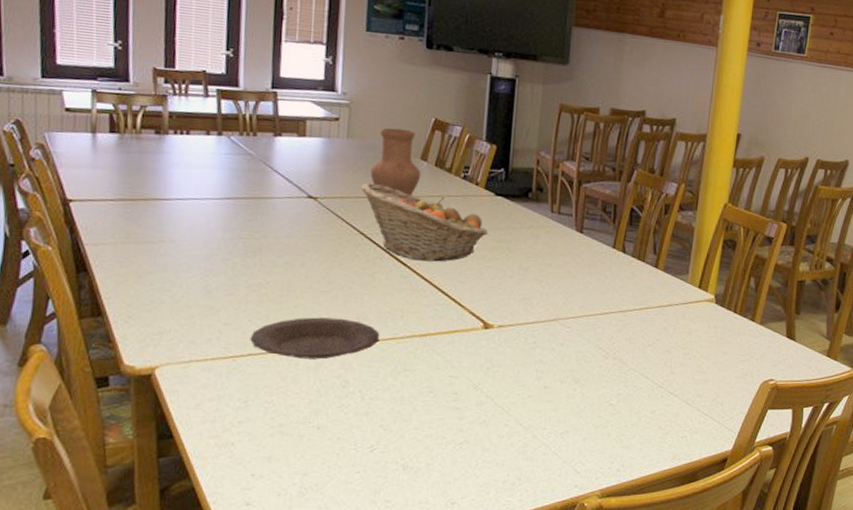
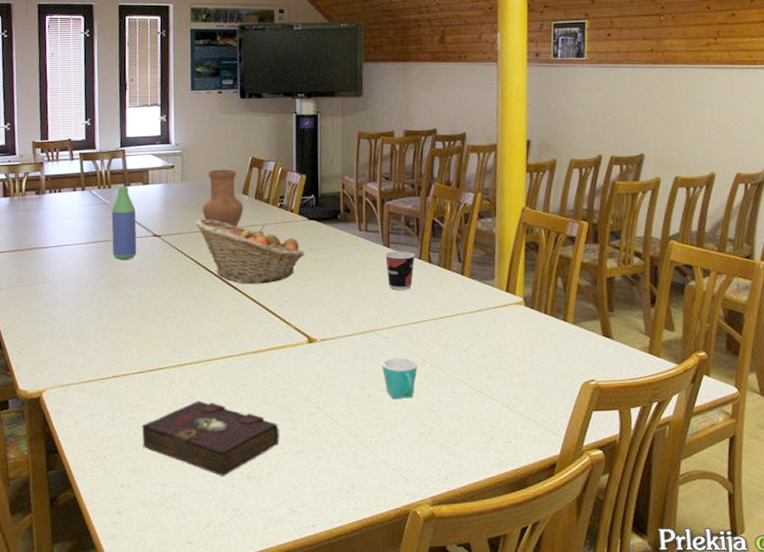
plate: present [250,317,380,359] -> none [114,340,219,378]
bottle: none [254,136,288,222] -> present [111,187,137,259]
book: none [280,385,444,466] -> present [141,400,279,476]
mug: none [562,348,600,391] -> present [382,357,418,399]
cup: none [576,237,609,279] -> present [384,251,415,290]

